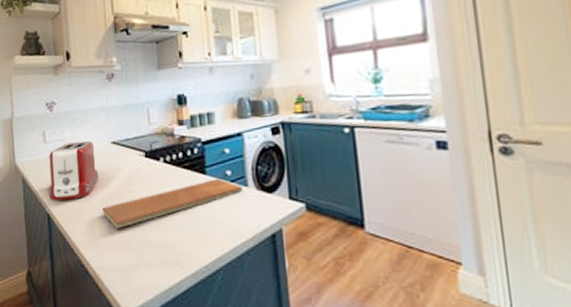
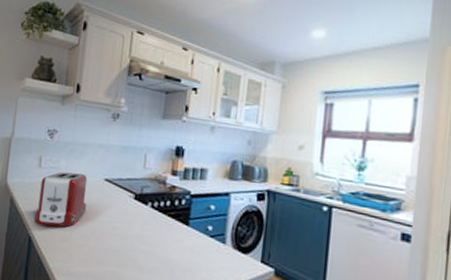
chopping board: present [102,178,243,229] -> none [83,231,221,263]

